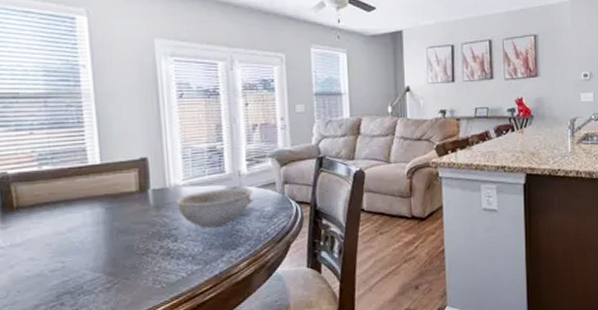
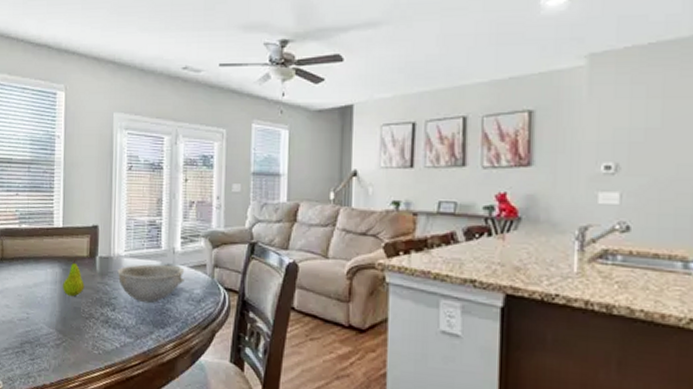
fruit: none [108,194,136,236] -> present [63,258,85,297]

